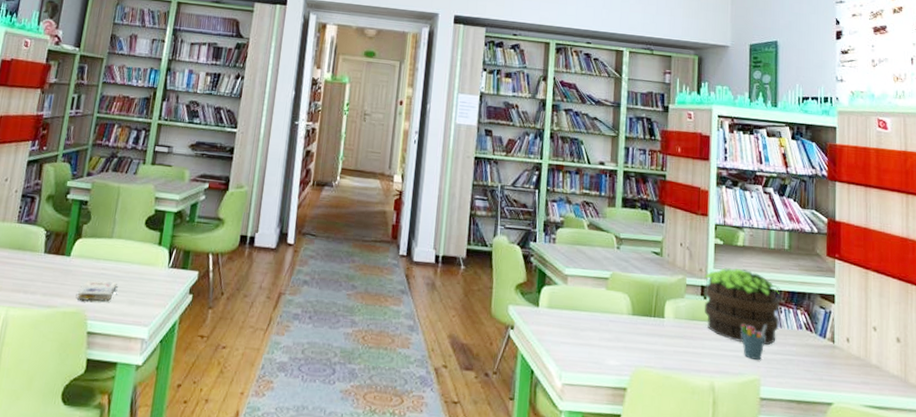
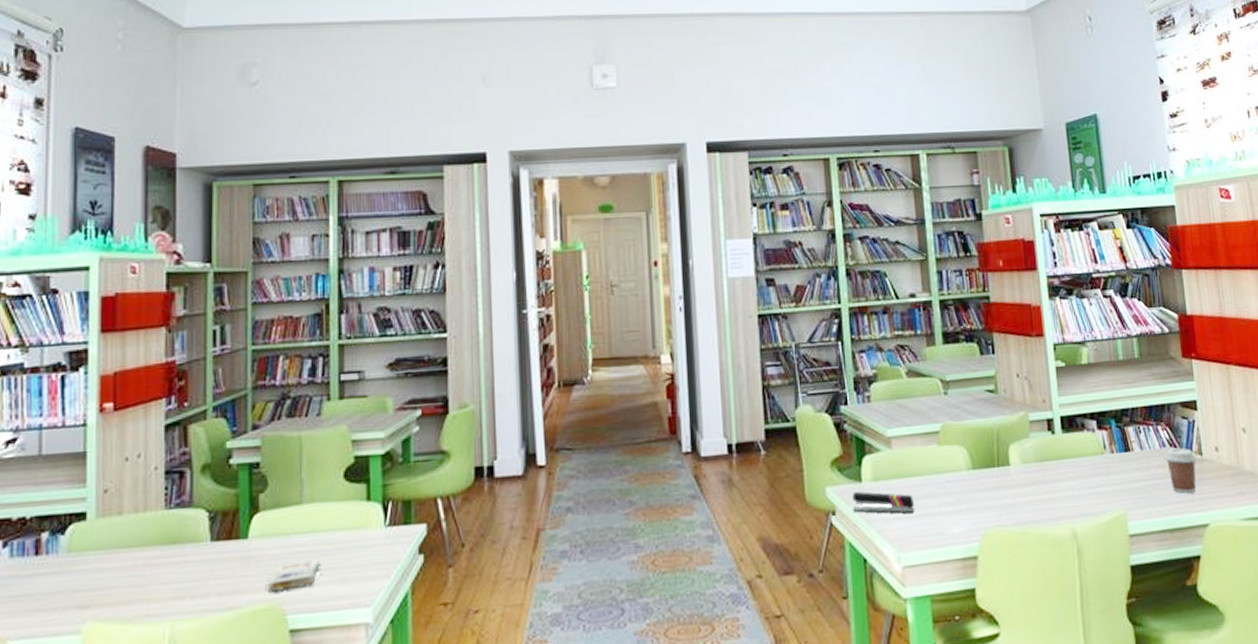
stapler: none [528,313,580,342] -> present [852,491,915,514]
potted plant: present [704,267,780,346] -> none [1049,390,1141,477]
pen holder: present [741,324,766,360] -> none [1098,450,1127,493]
coffee cup: none [799,331,830,373] -> present [1164,447,1198,493]

